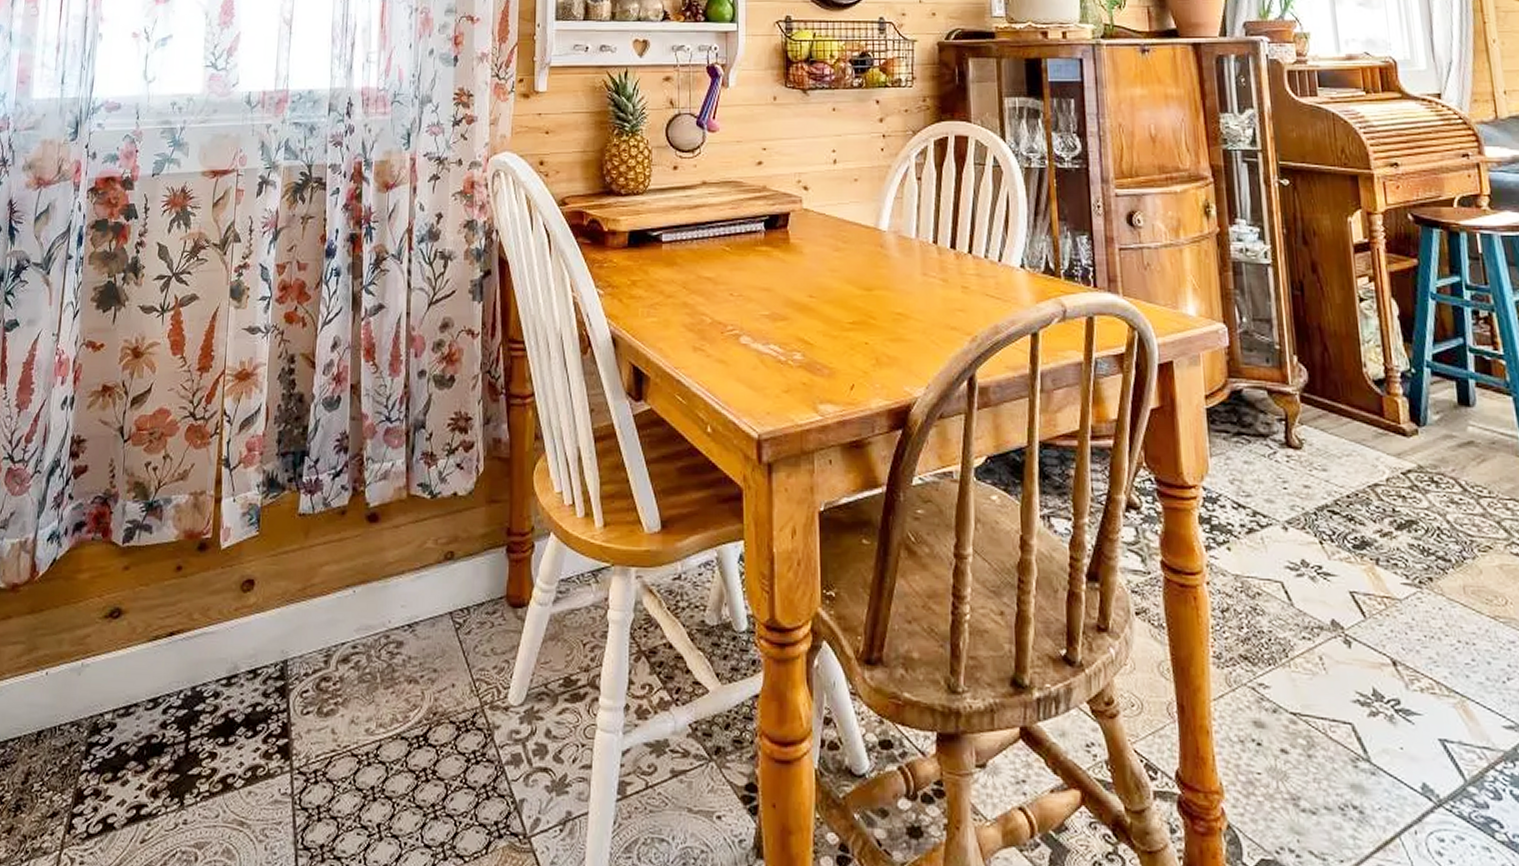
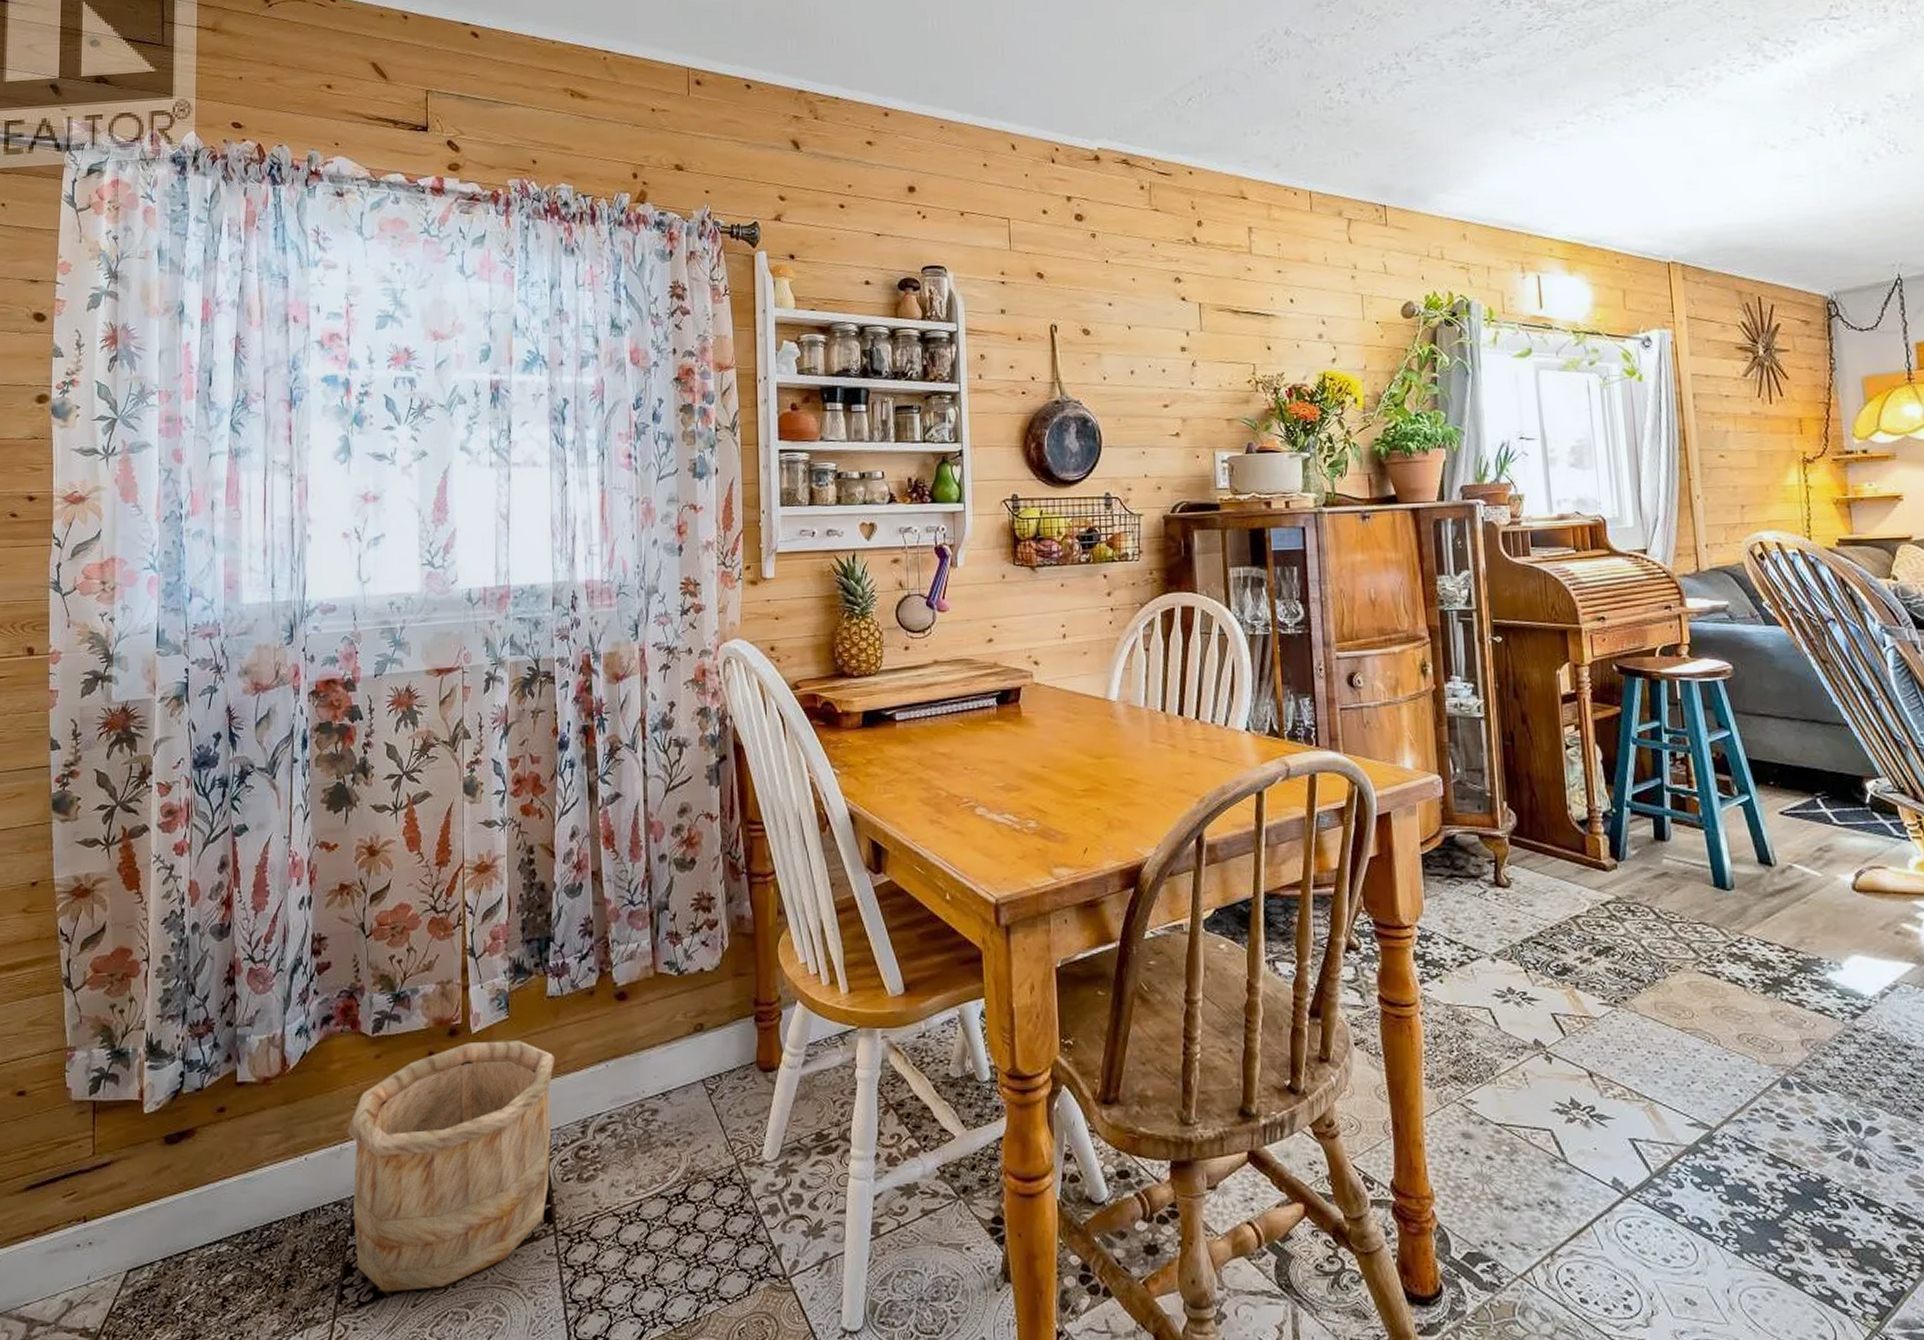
wooden bucket: none [88,558,302,825] -> present [347,1041,554,1292]

